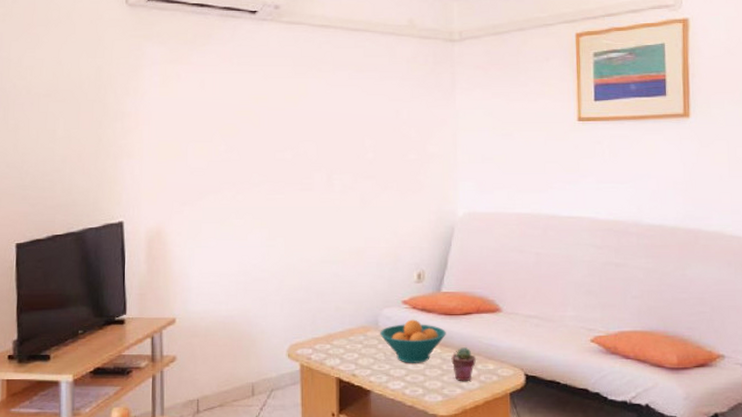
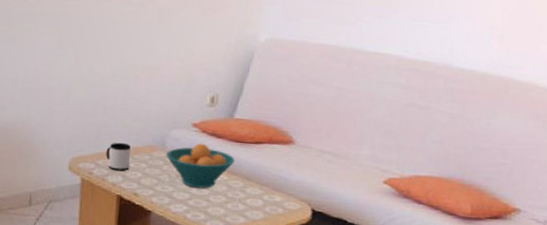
mug: none [322,325,346,354] -> present [106,142,131,172]
potted succulent: present [451,347,476,382] -> none [237,176,263,212]

